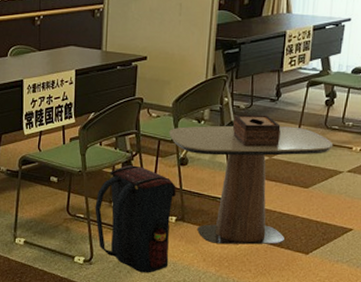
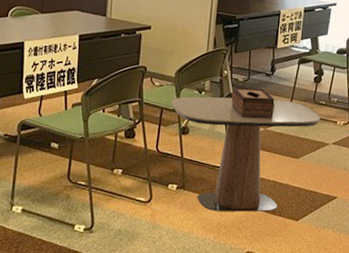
satchel: present [95,165,176,273] -> none [96,133,178,241]

